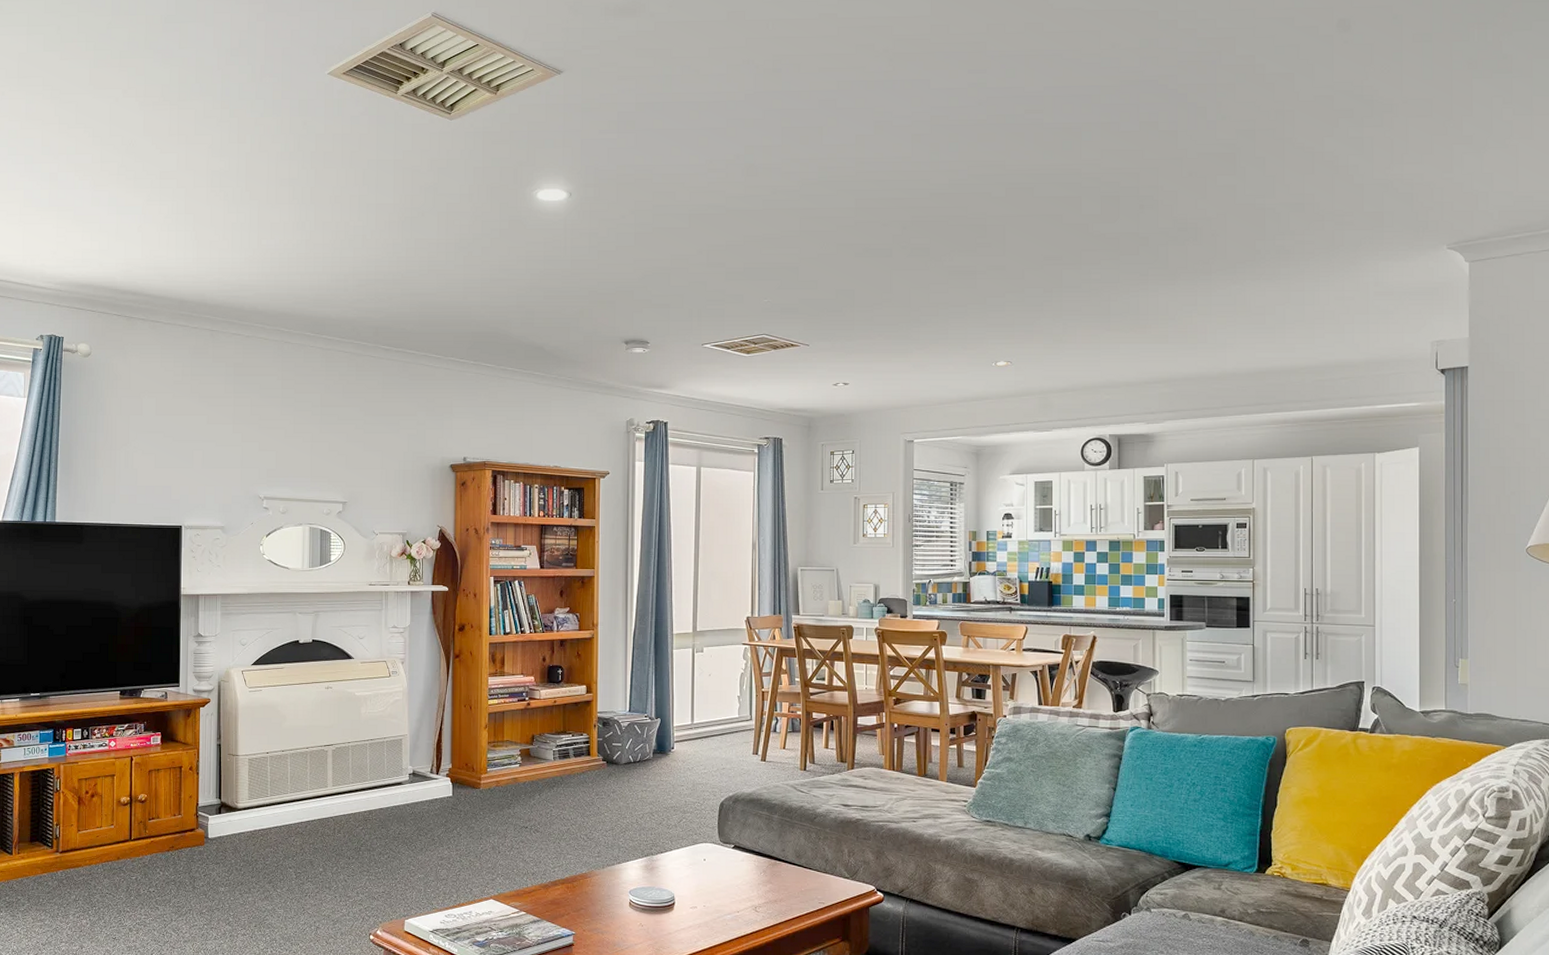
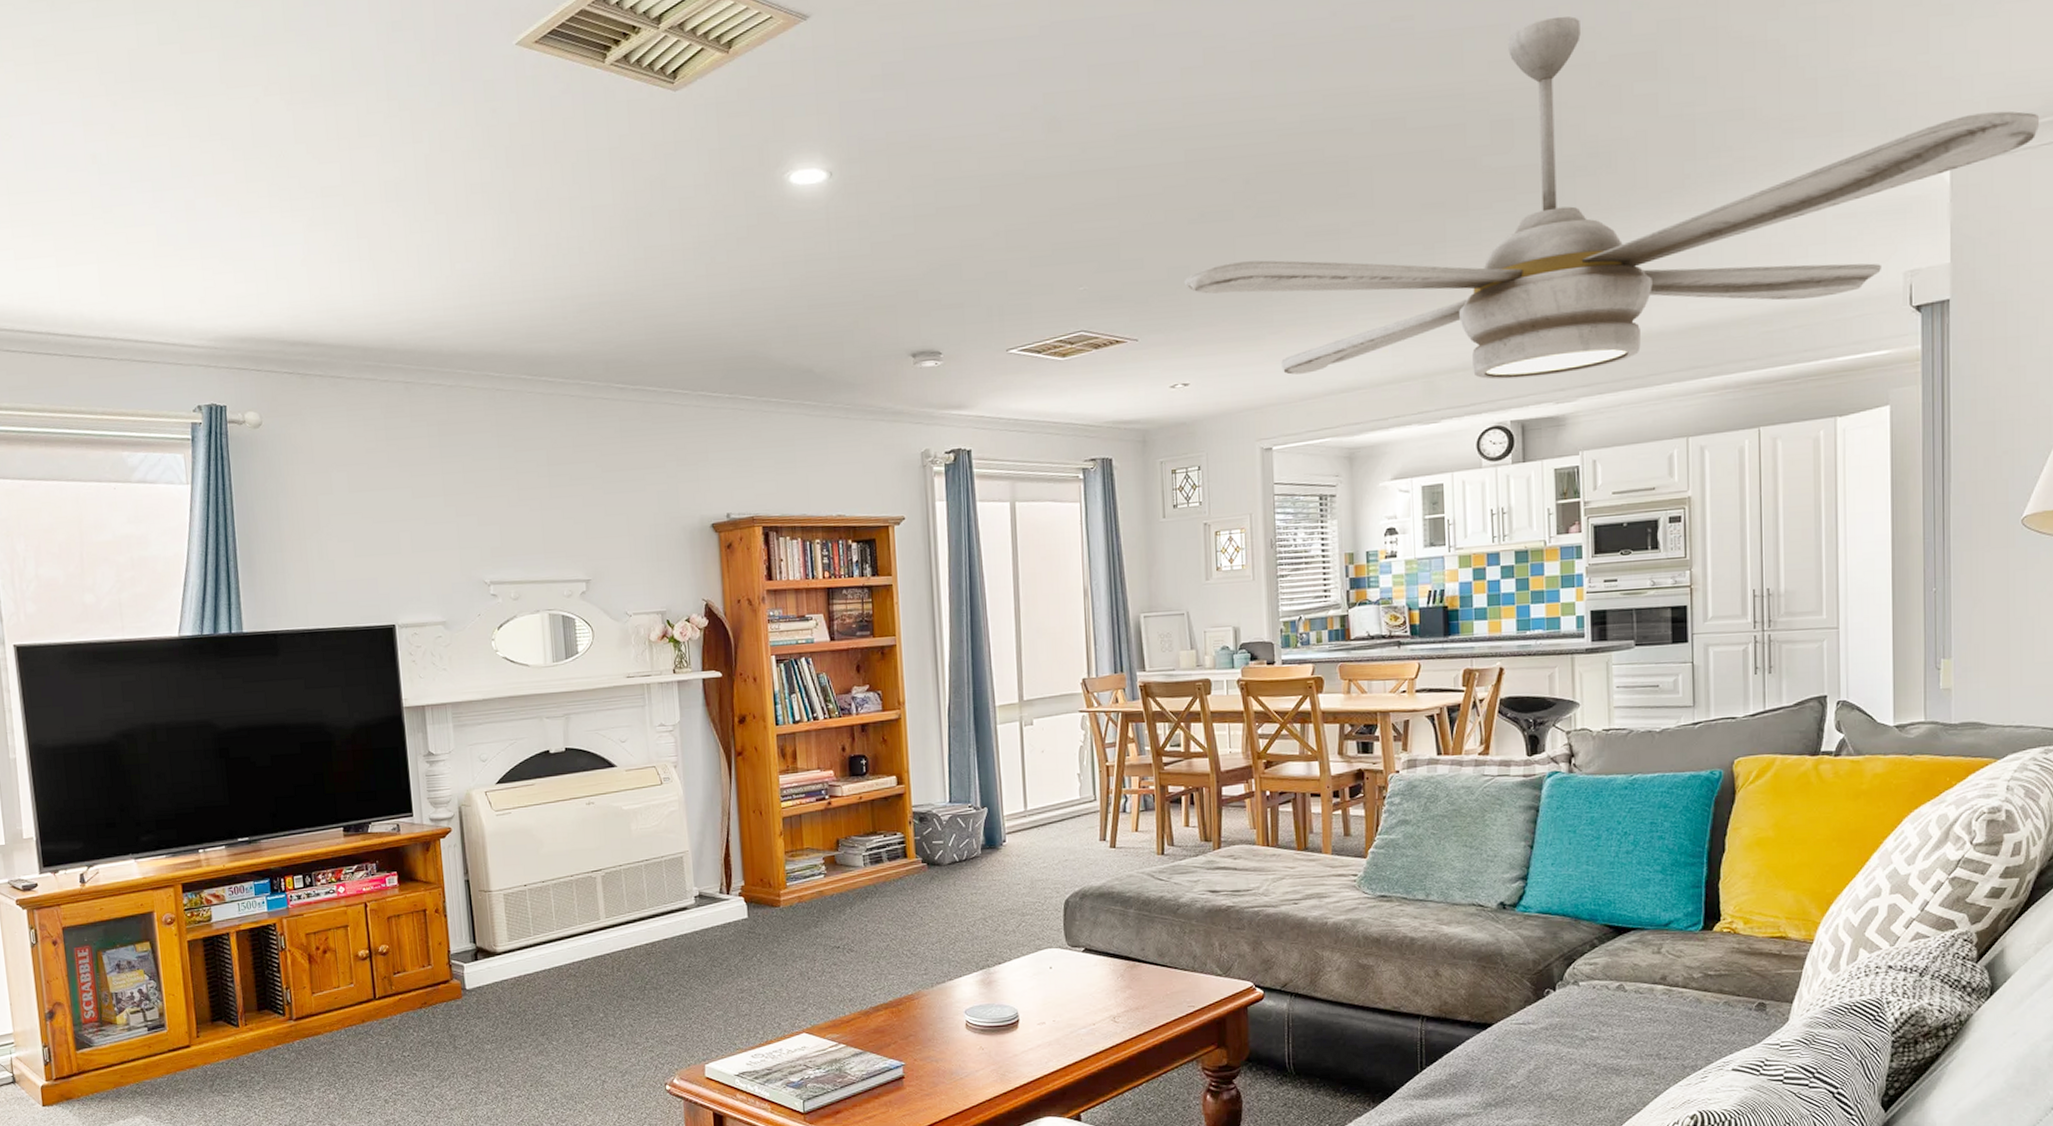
ceiling fan: none [850,120,1540,400] -> present [1185,16,2039,380]

